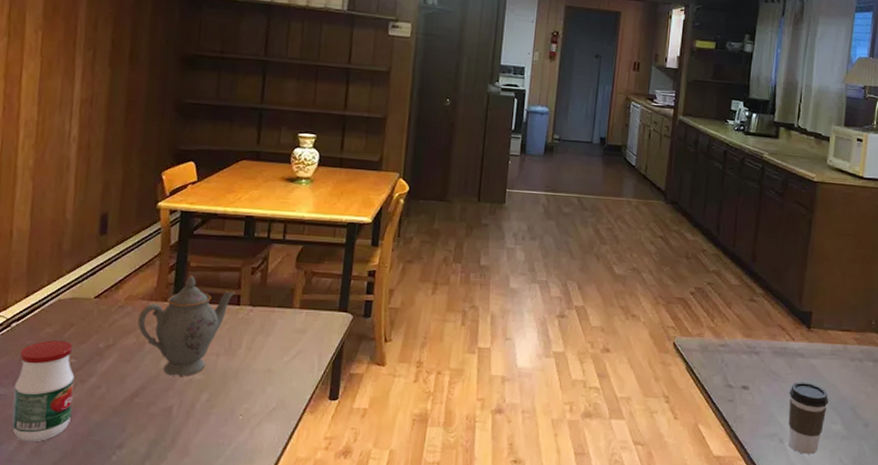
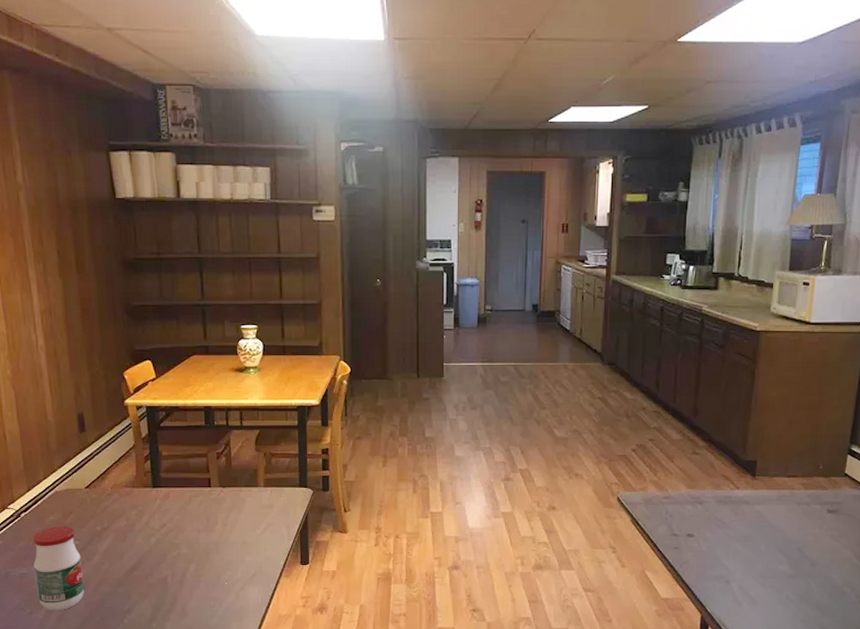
teapot: present [137,276,235,376] -> none [125,464,205,551]
coffee cup: present [788,382,829,455] -> none [734,527,775,593]

